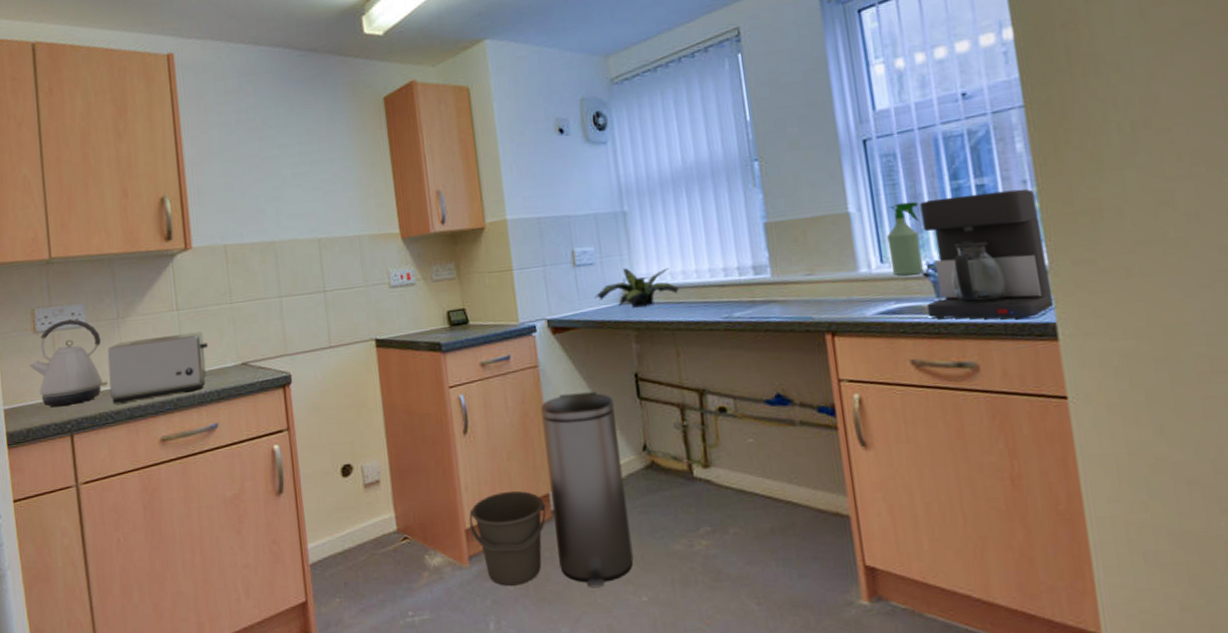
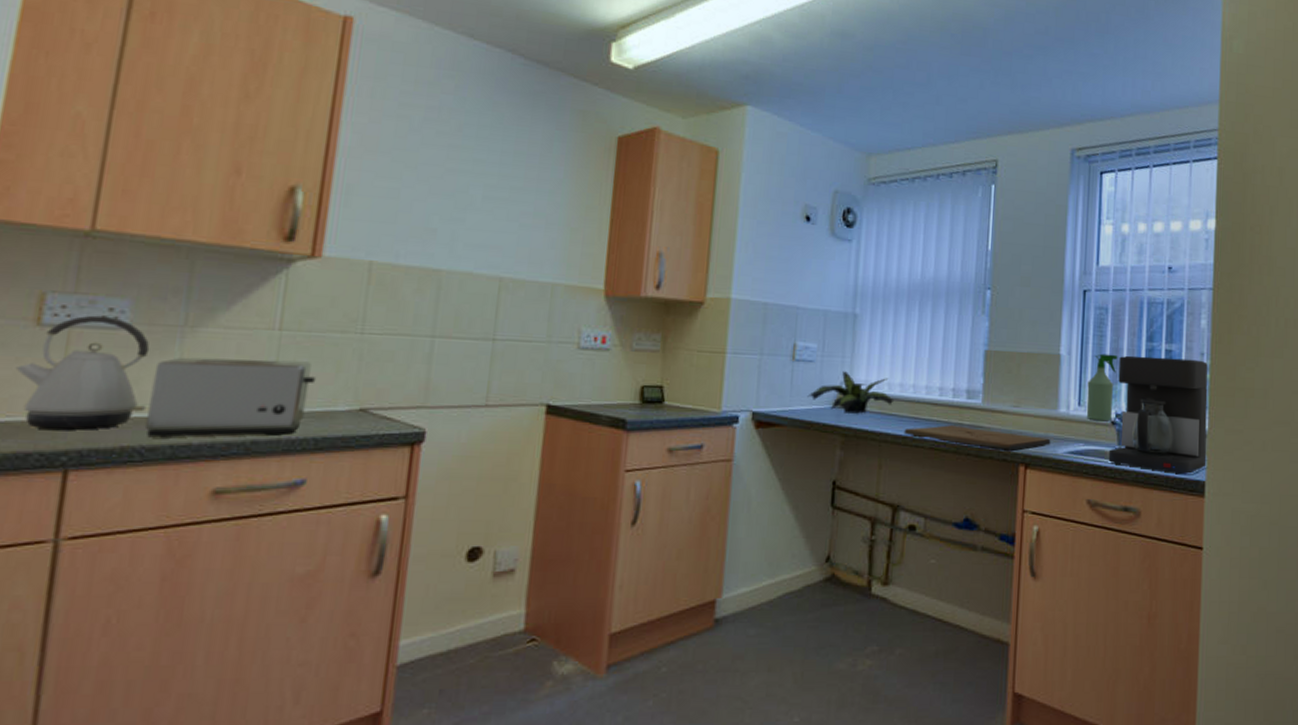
bucket: present [469,490,547,586] -> none [615,593,709,701]
pedal bin: present [540,392,634,589] -> none [711,494,806,707]
cutting board: none [695,301,857,322] -> present [903,425,1051,451]

